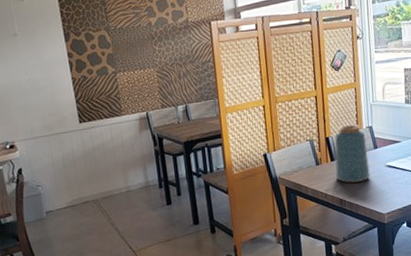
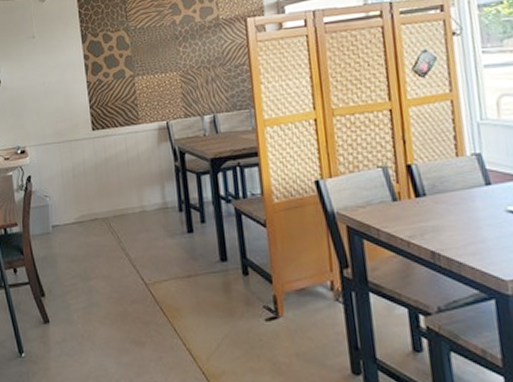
vase: present [335,124,370,183] -> none [420,149,480,230]

